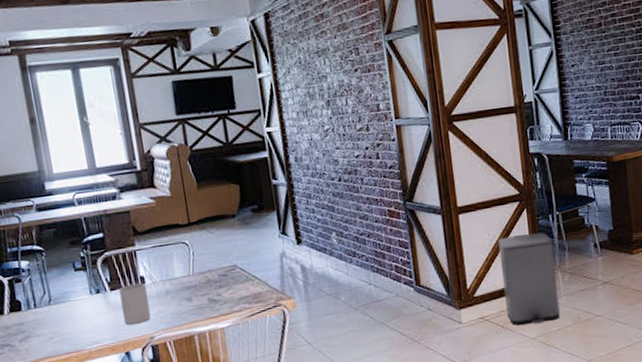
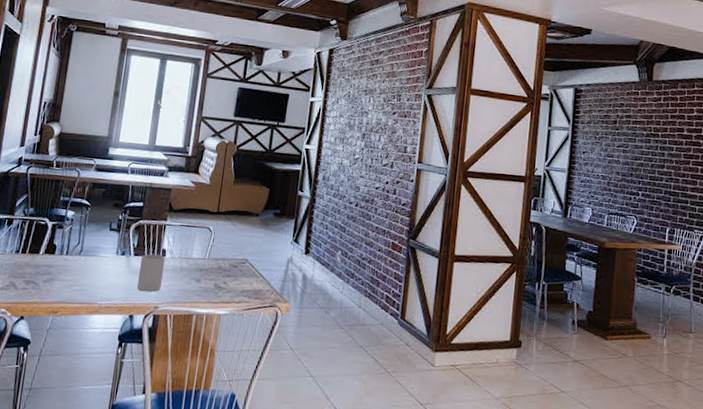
pedal bin: present [498,232,560,325] -> none [478,293,534,386]

